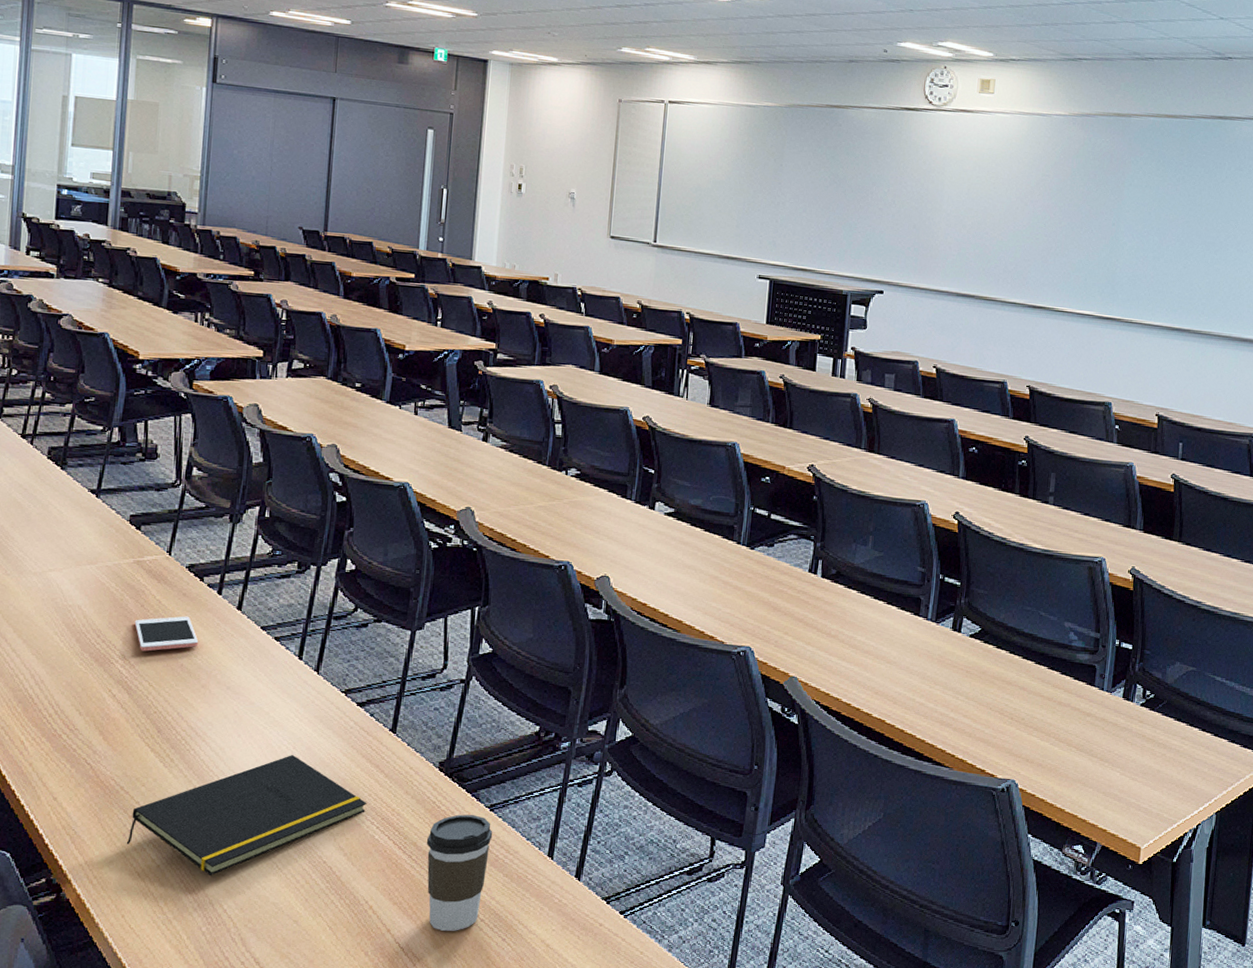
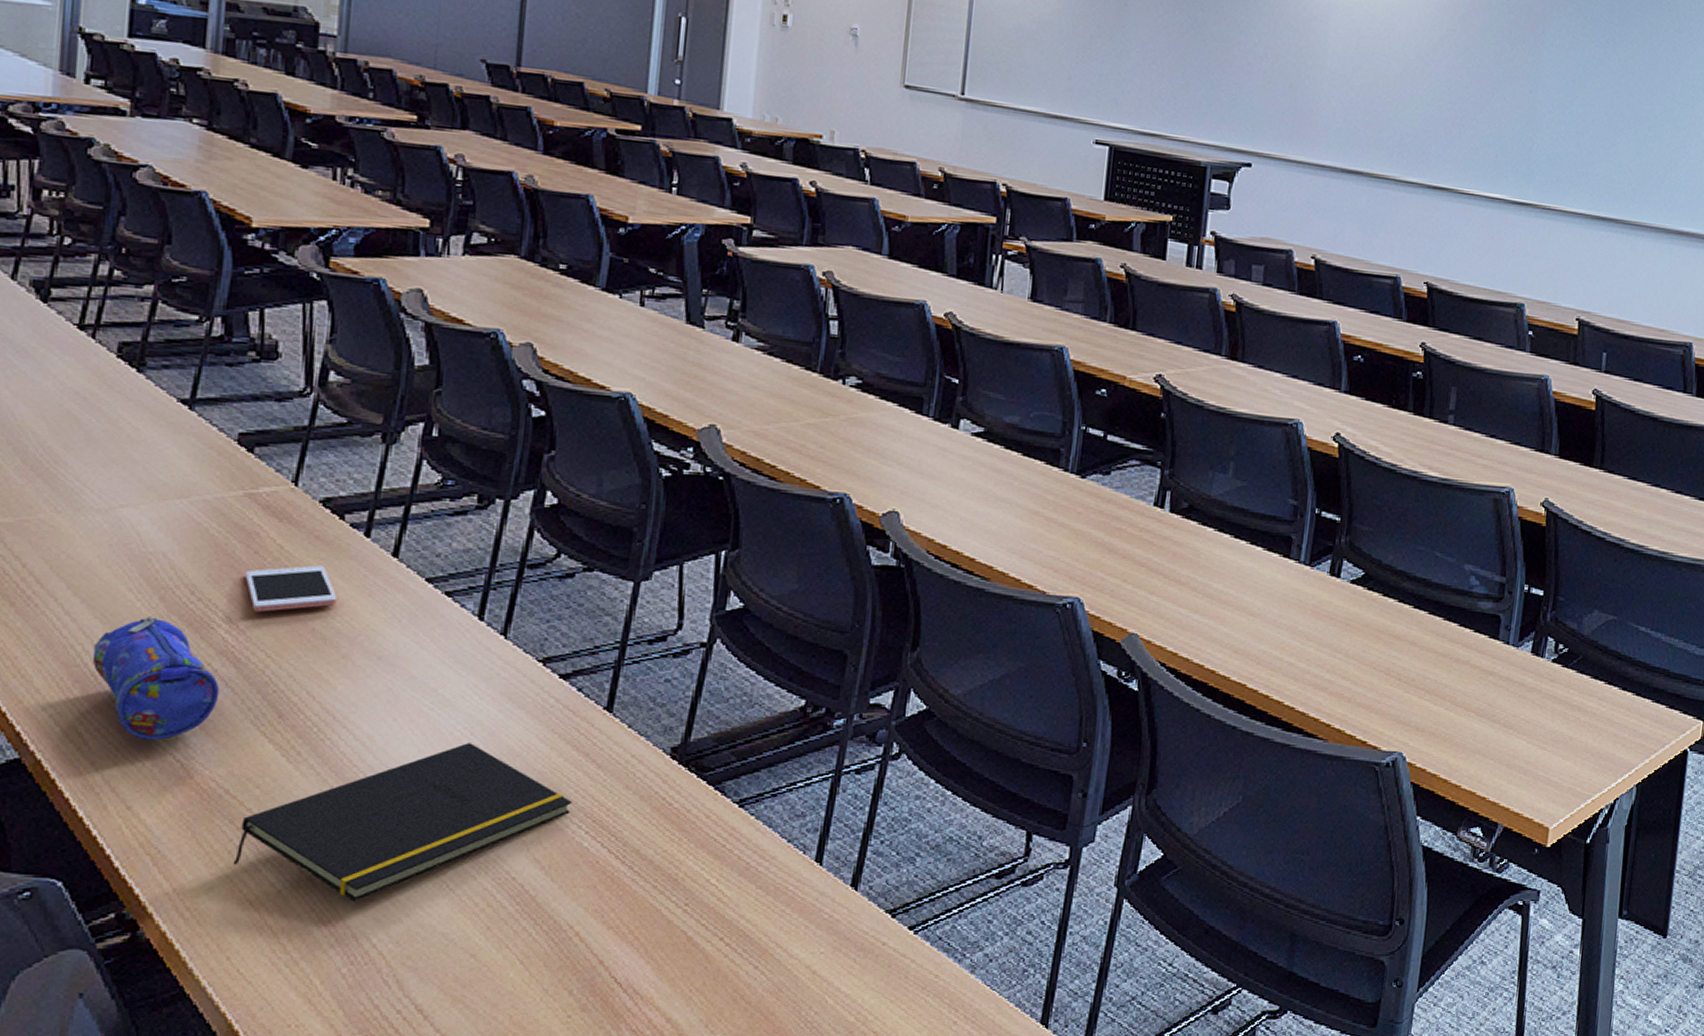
pencil case: none [30,653,117,748] -> present [92,615,220,740]
coffee cup: present [426,814,493,932] -> none [652,813,743,961]

